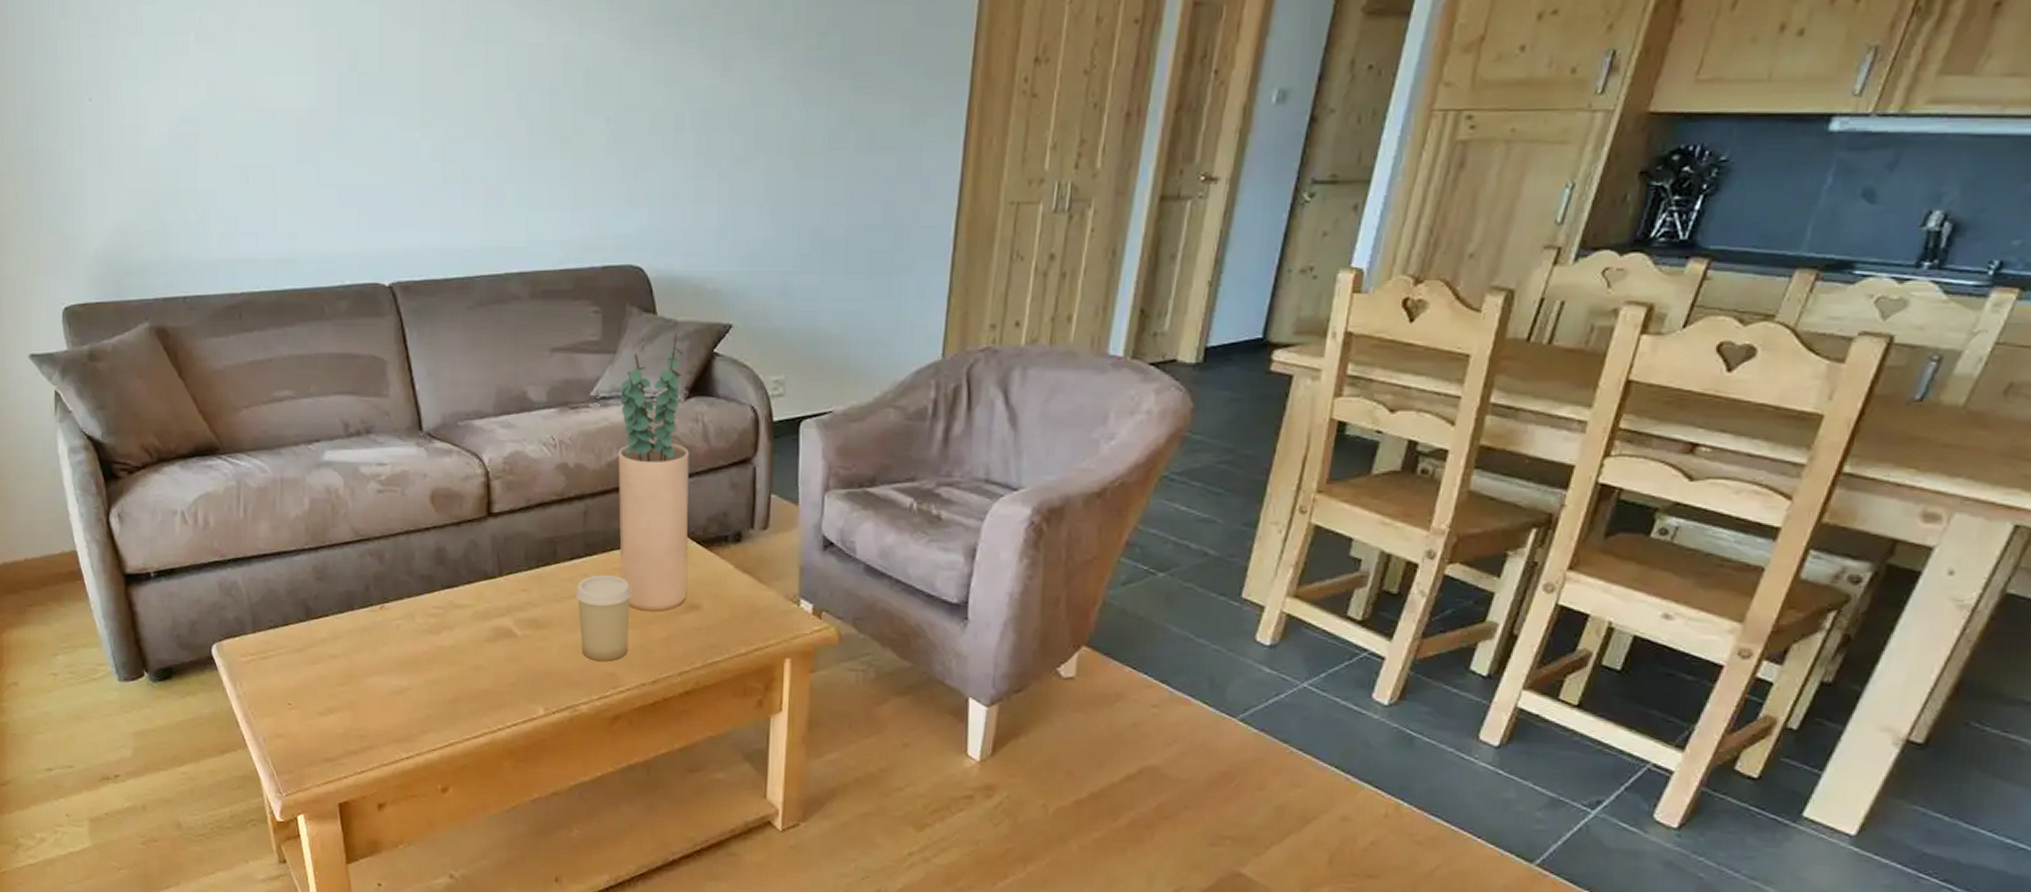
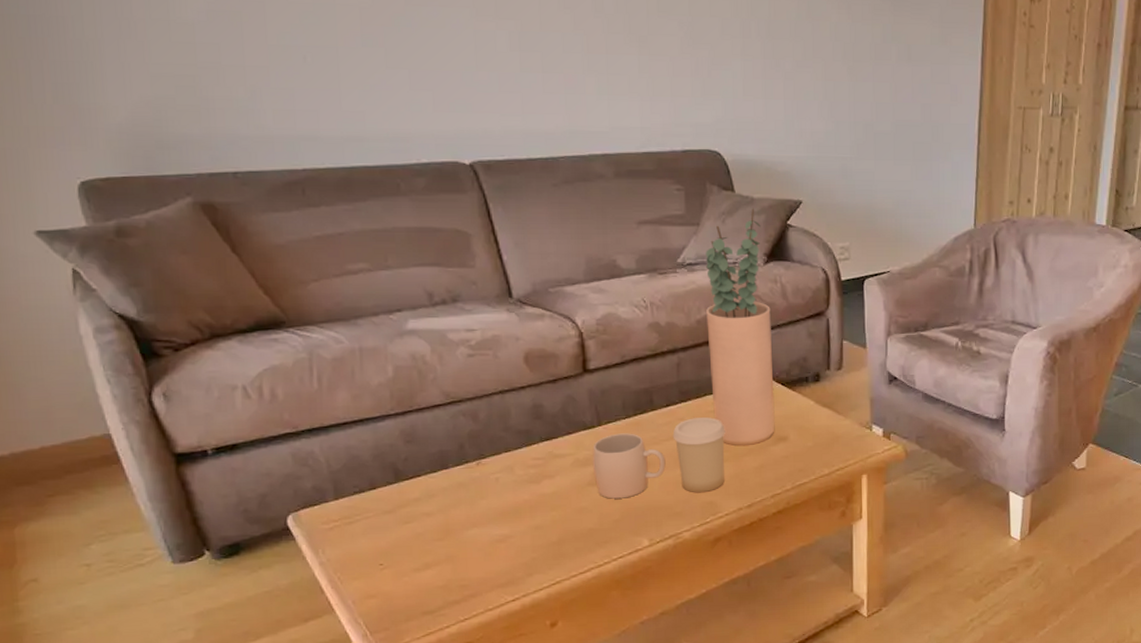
mug: none [491,586,566,660] -> present [592,433,666,499]

